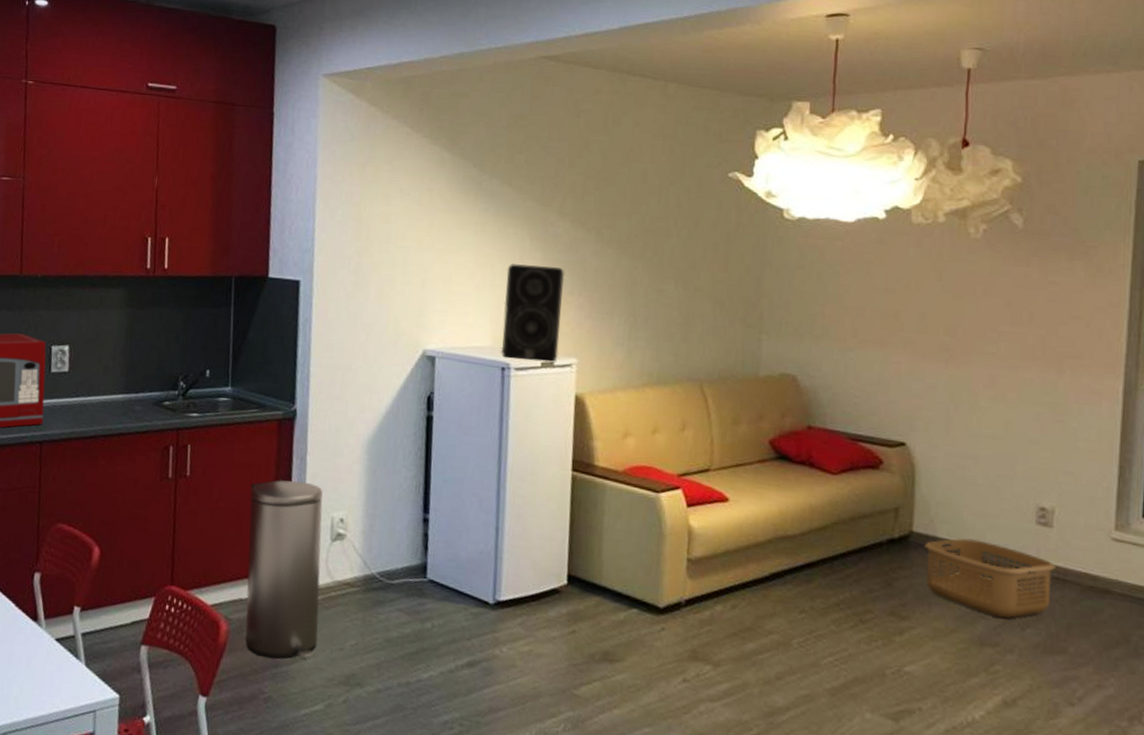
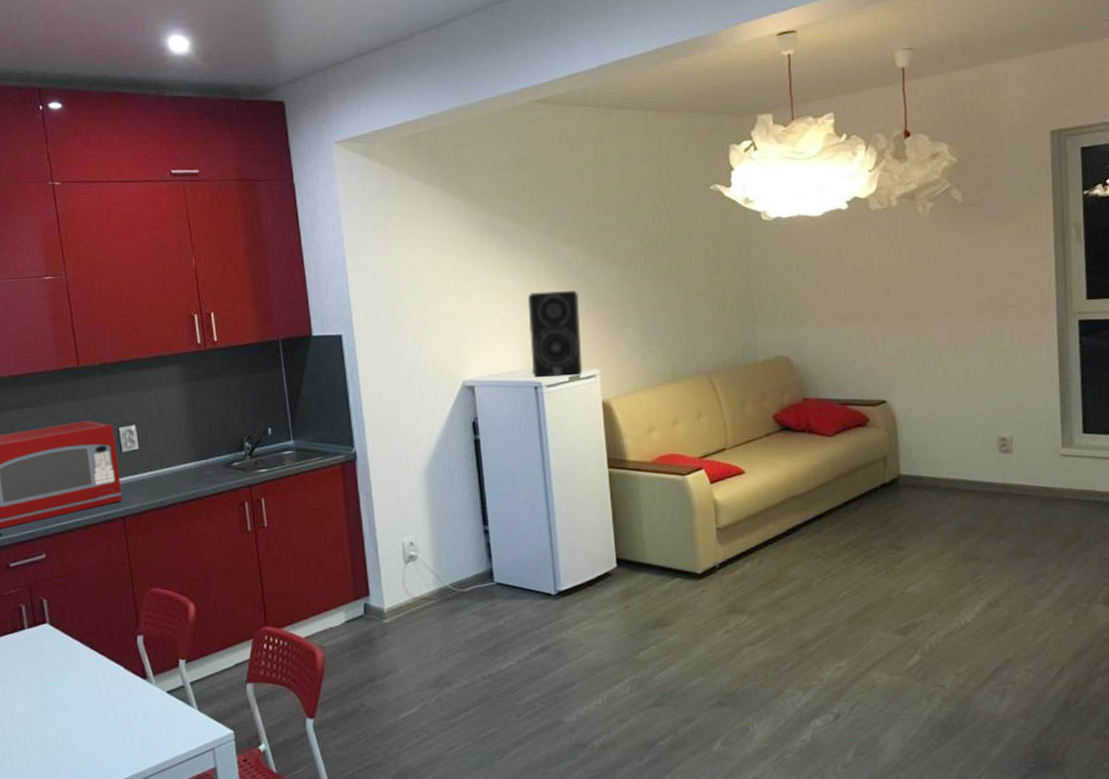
pedal bin: present [245,480,323,659] -> none [325,515,406,674]
clothes hamper: present [924,537,1056,619] -> none [911,473,1018,535]

